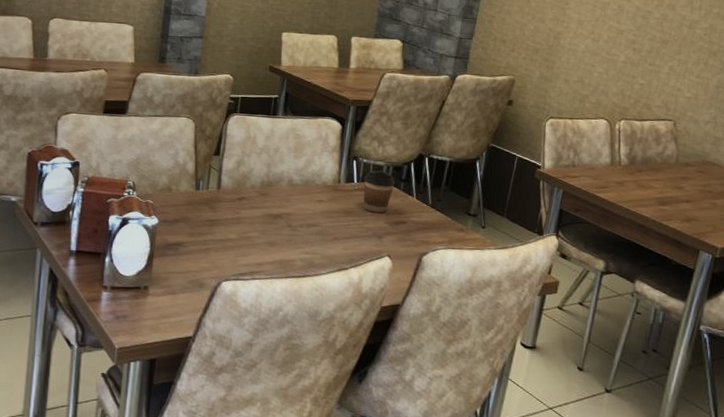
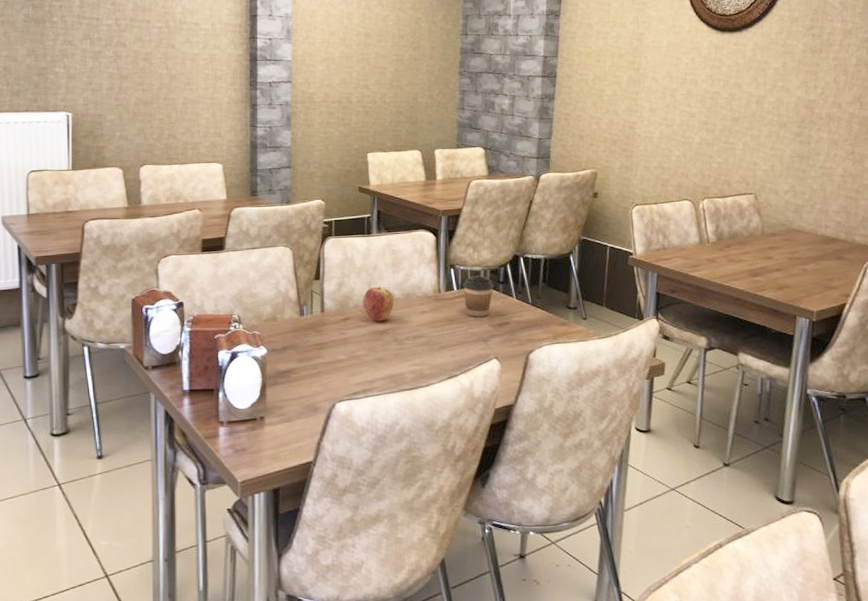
apple: none [260,169,293,205] -> present [362,286,395,321]

